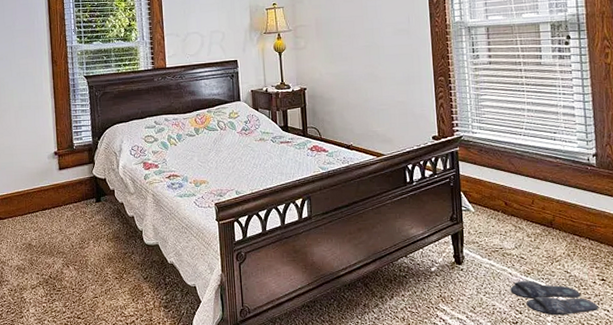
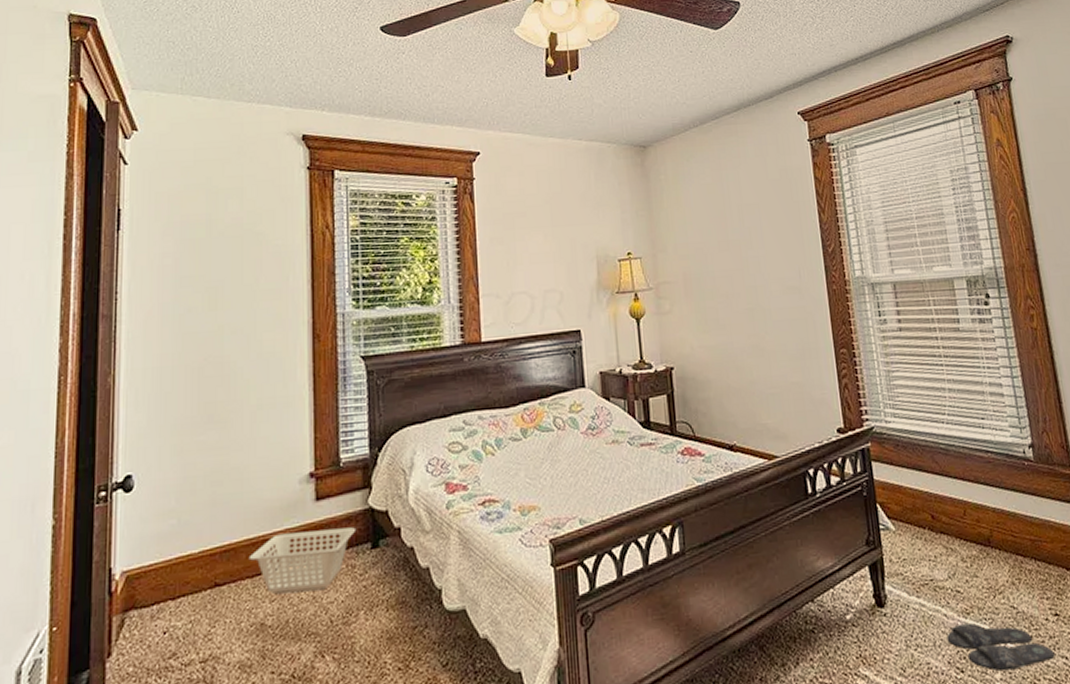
laundry basket: none [19,188,86,227] -> present [248,527,357,595]

